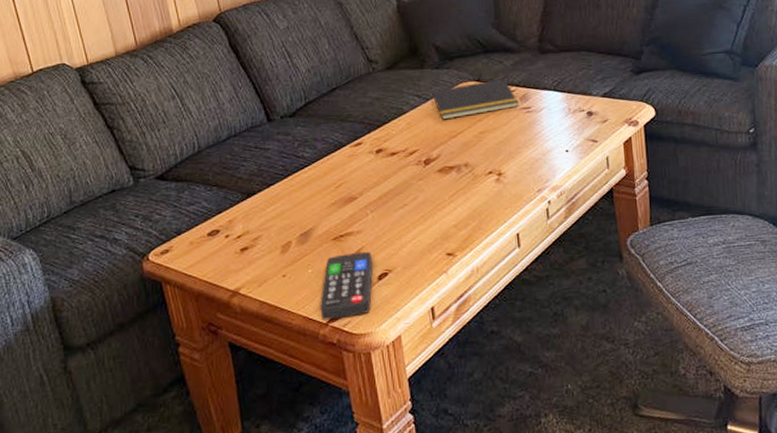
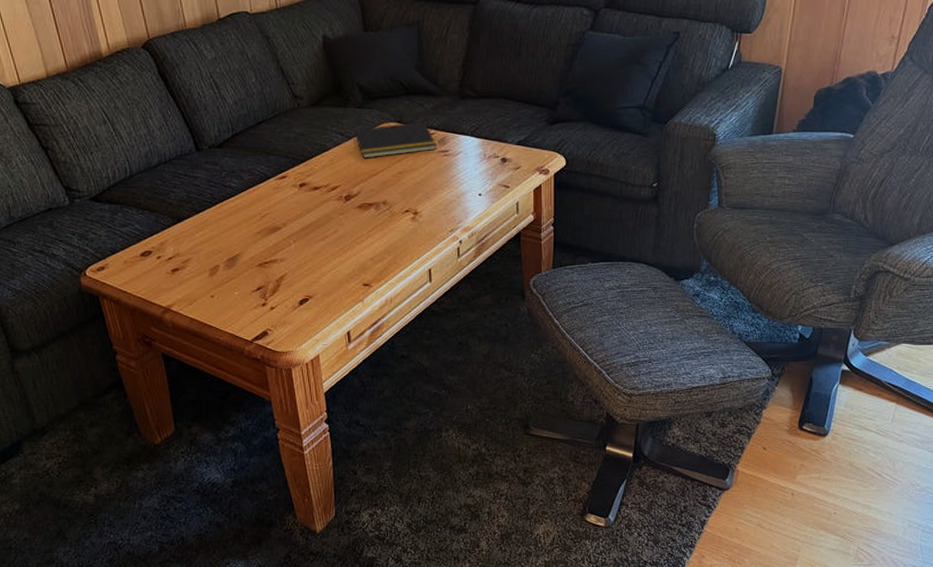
remote control: present [320,251,373,320] -> none [245,278,295,338]

